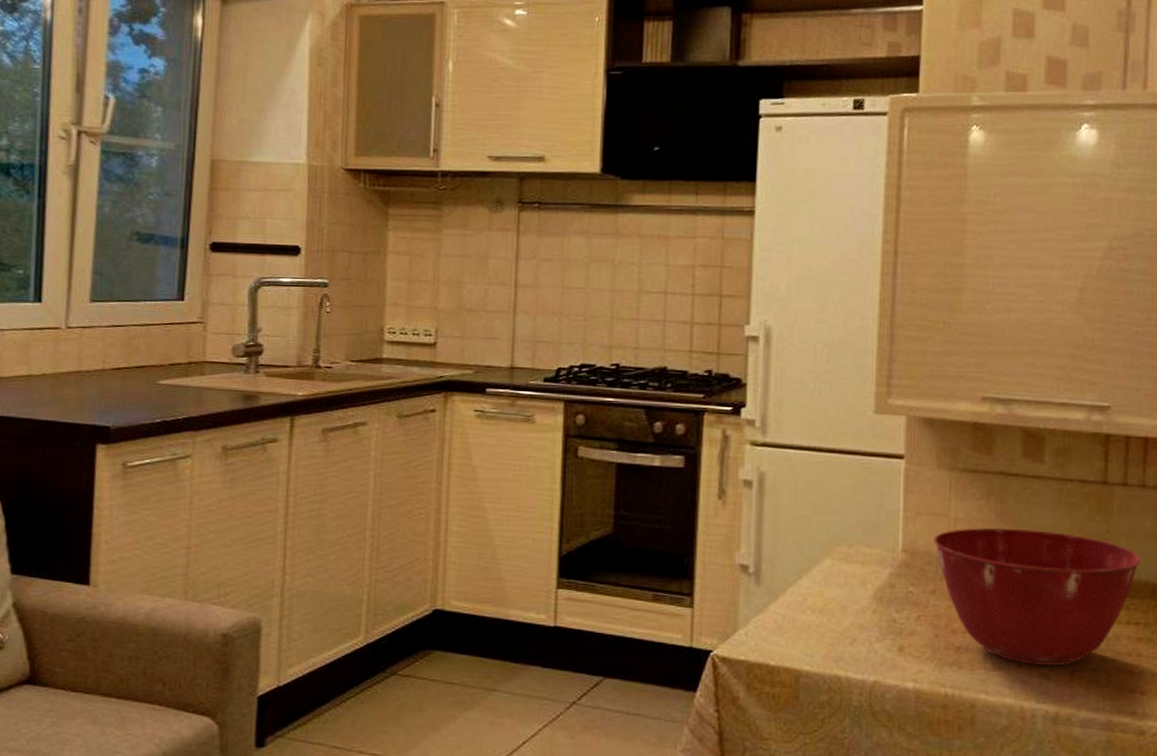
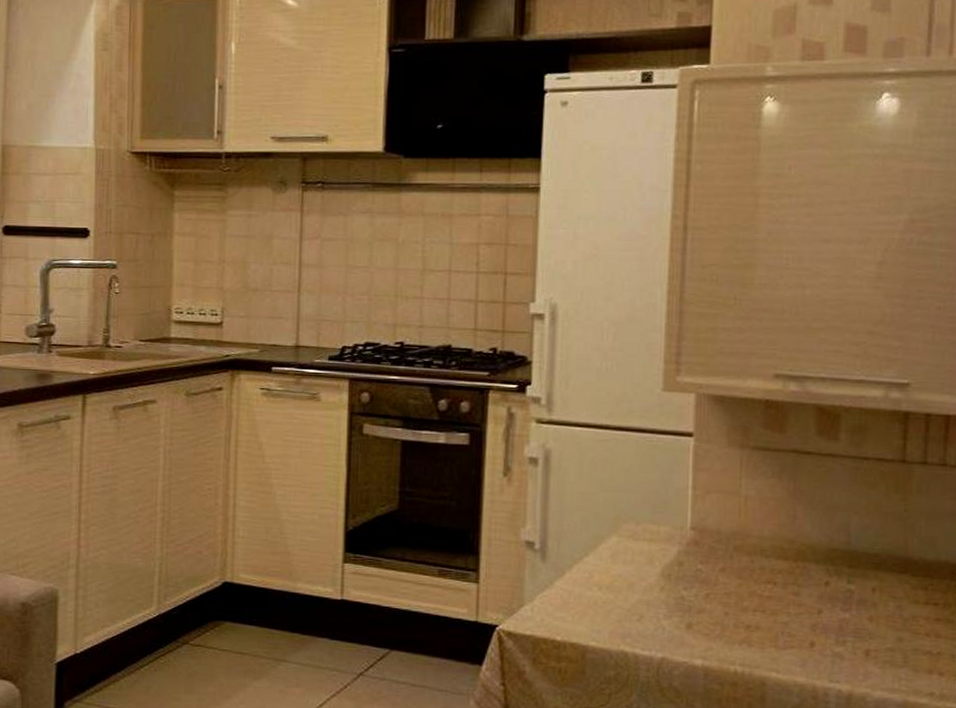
mixing bowl: present [934,527,1140,666] -> none [723,505,940,645]

